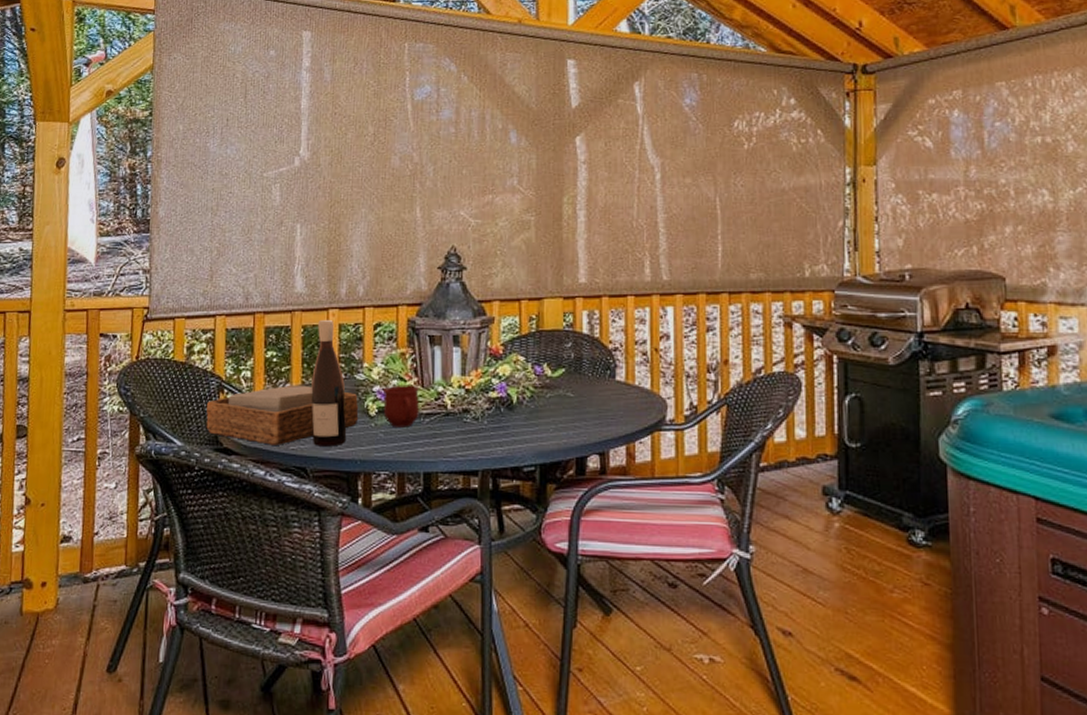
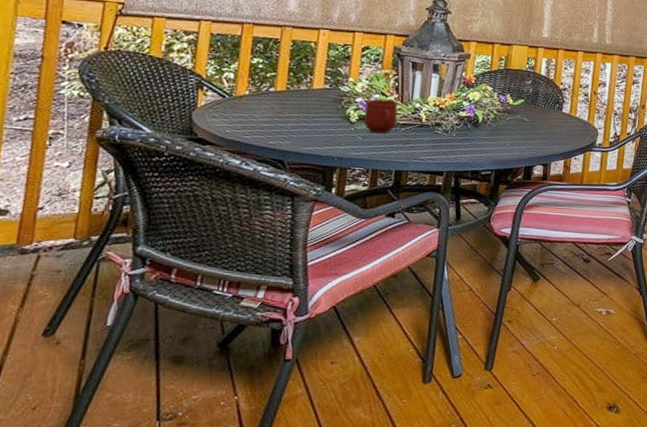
napkin holder: present [206,386,359,445] -> none [180,89,341,140]
bottle: present [311,320,347,447] -> none [292,37,329,145]

